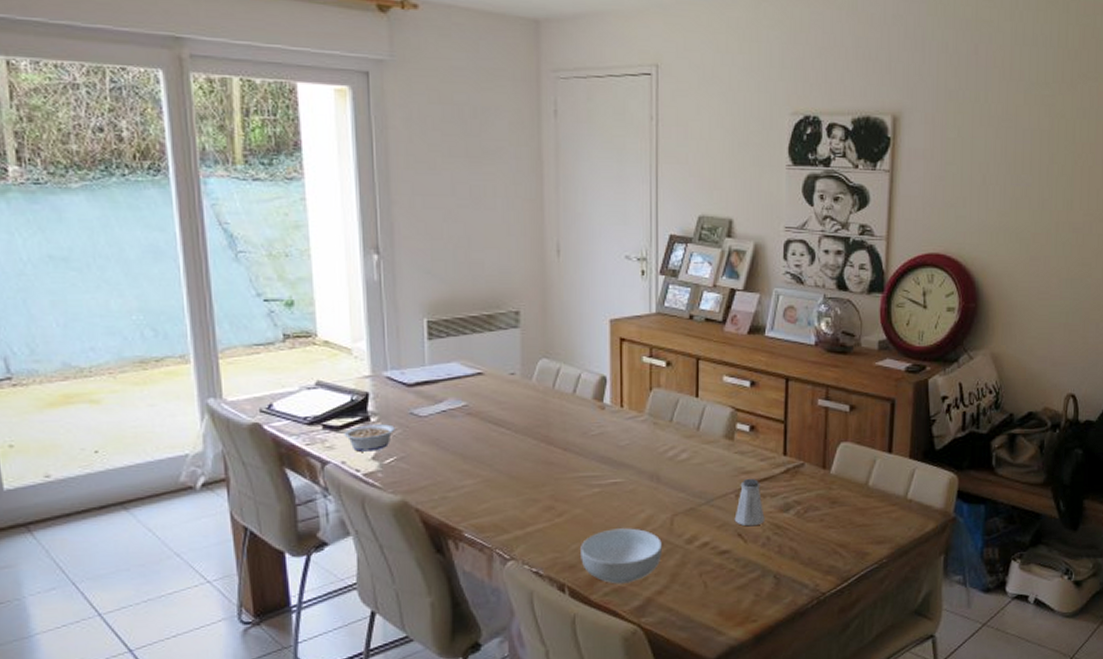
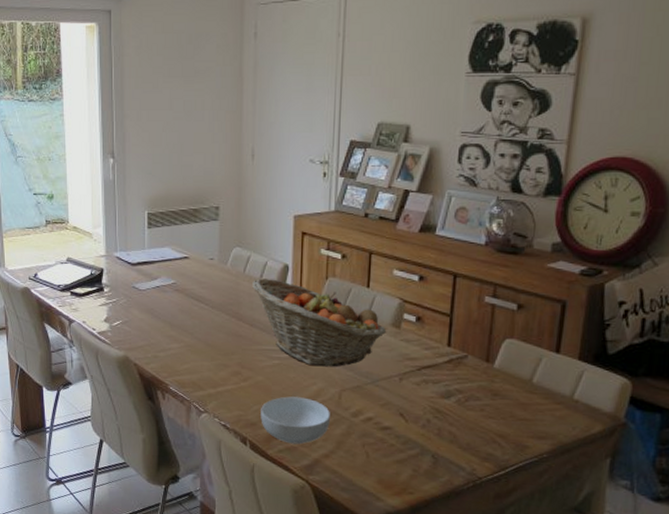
legume: present [333,424,395,452] -> none [78,294,121,315]
fruit basket: none [564,393,720,491] -> present [252,278,387,367]
saltshaker: present [734,479,765,527] -> none [397,365,426,408]

